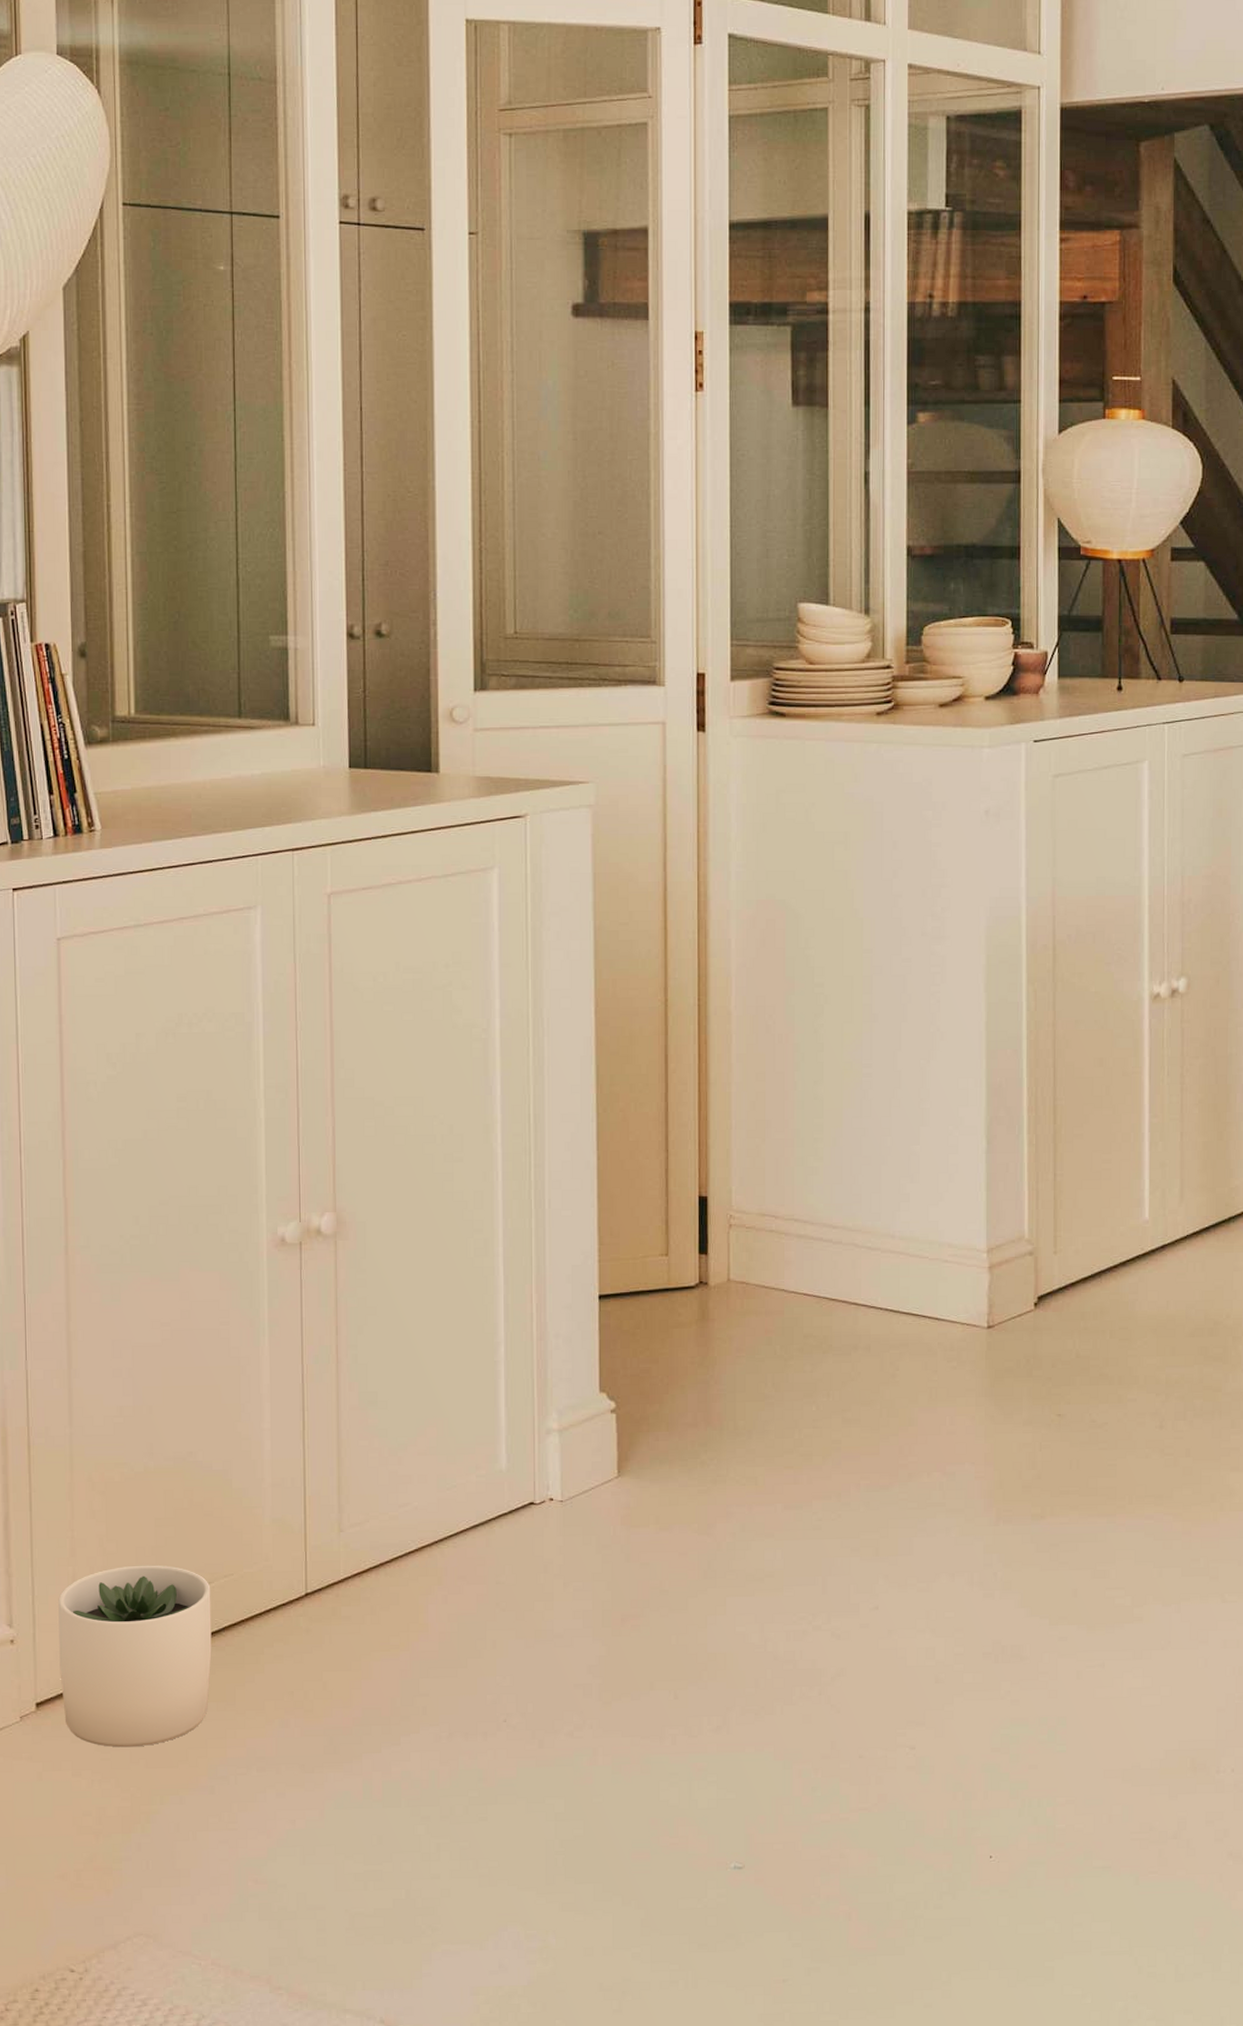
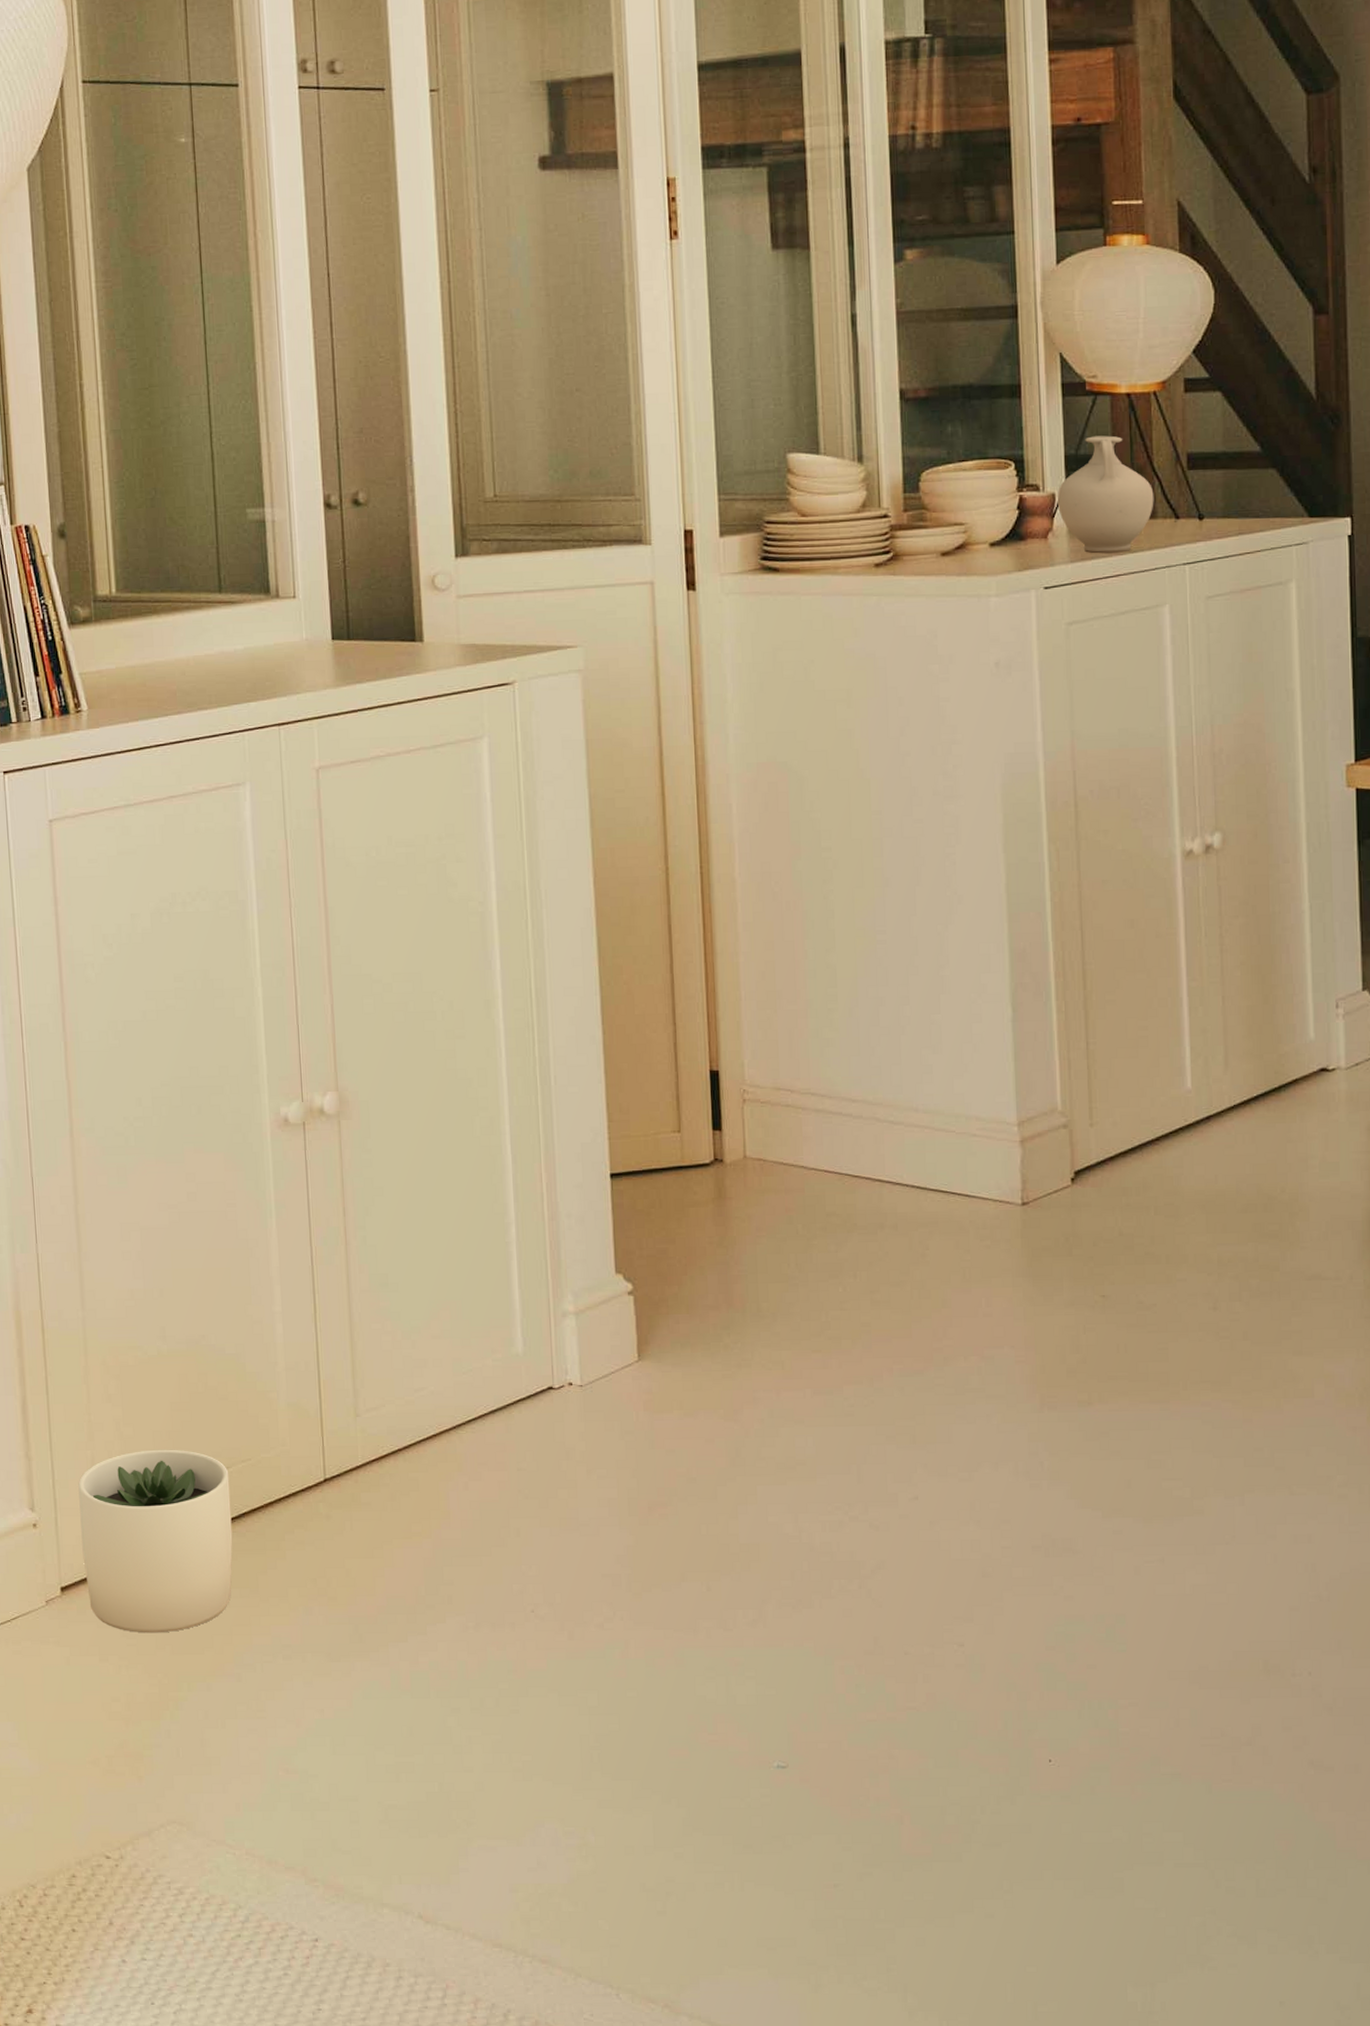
ceramic jug: none [1049,598,1139,710] -> present [1057,435,1154,554]

